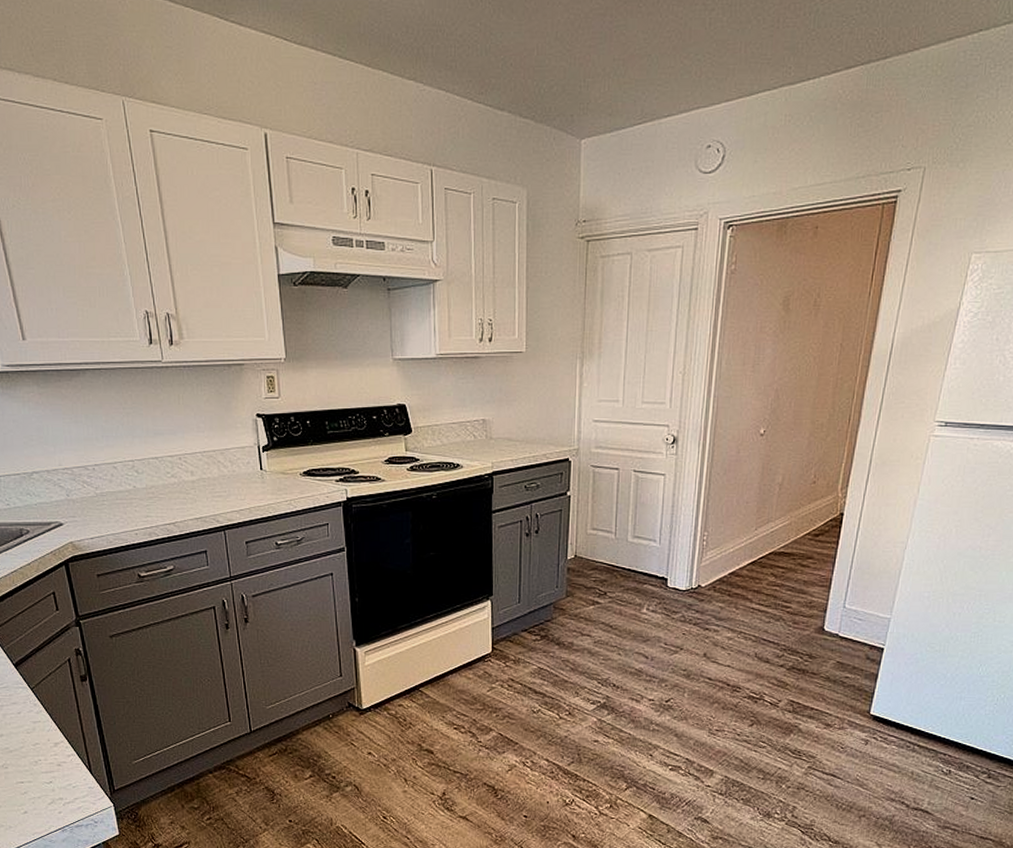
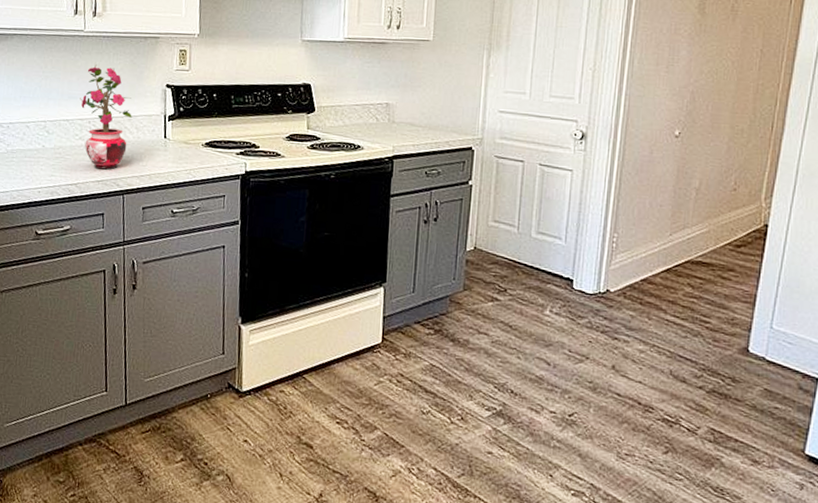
potted plant: none [167,397,224,506] -> present [80,64,132,170]

